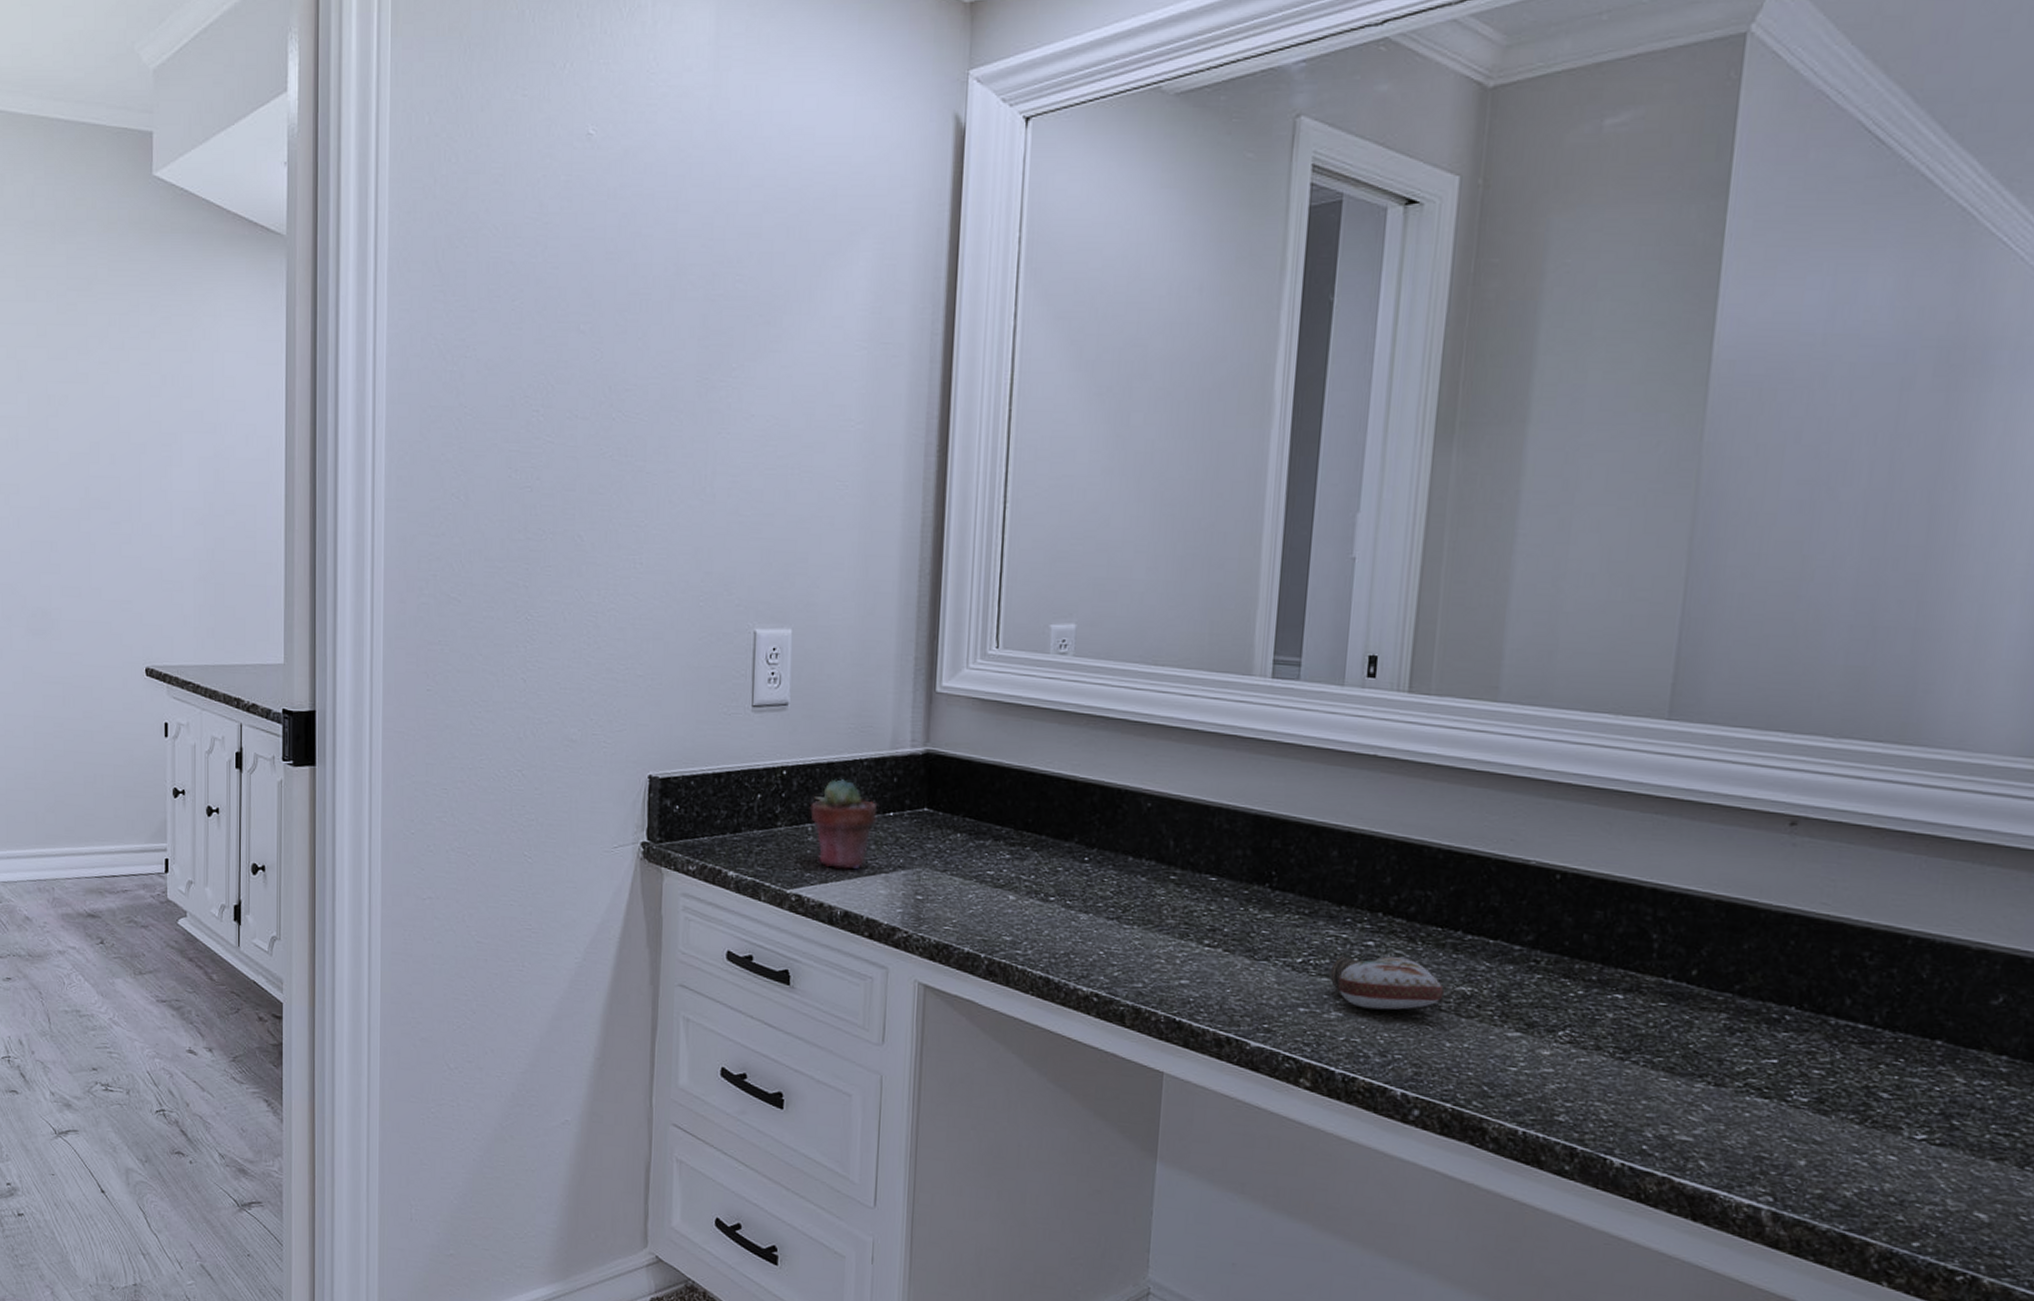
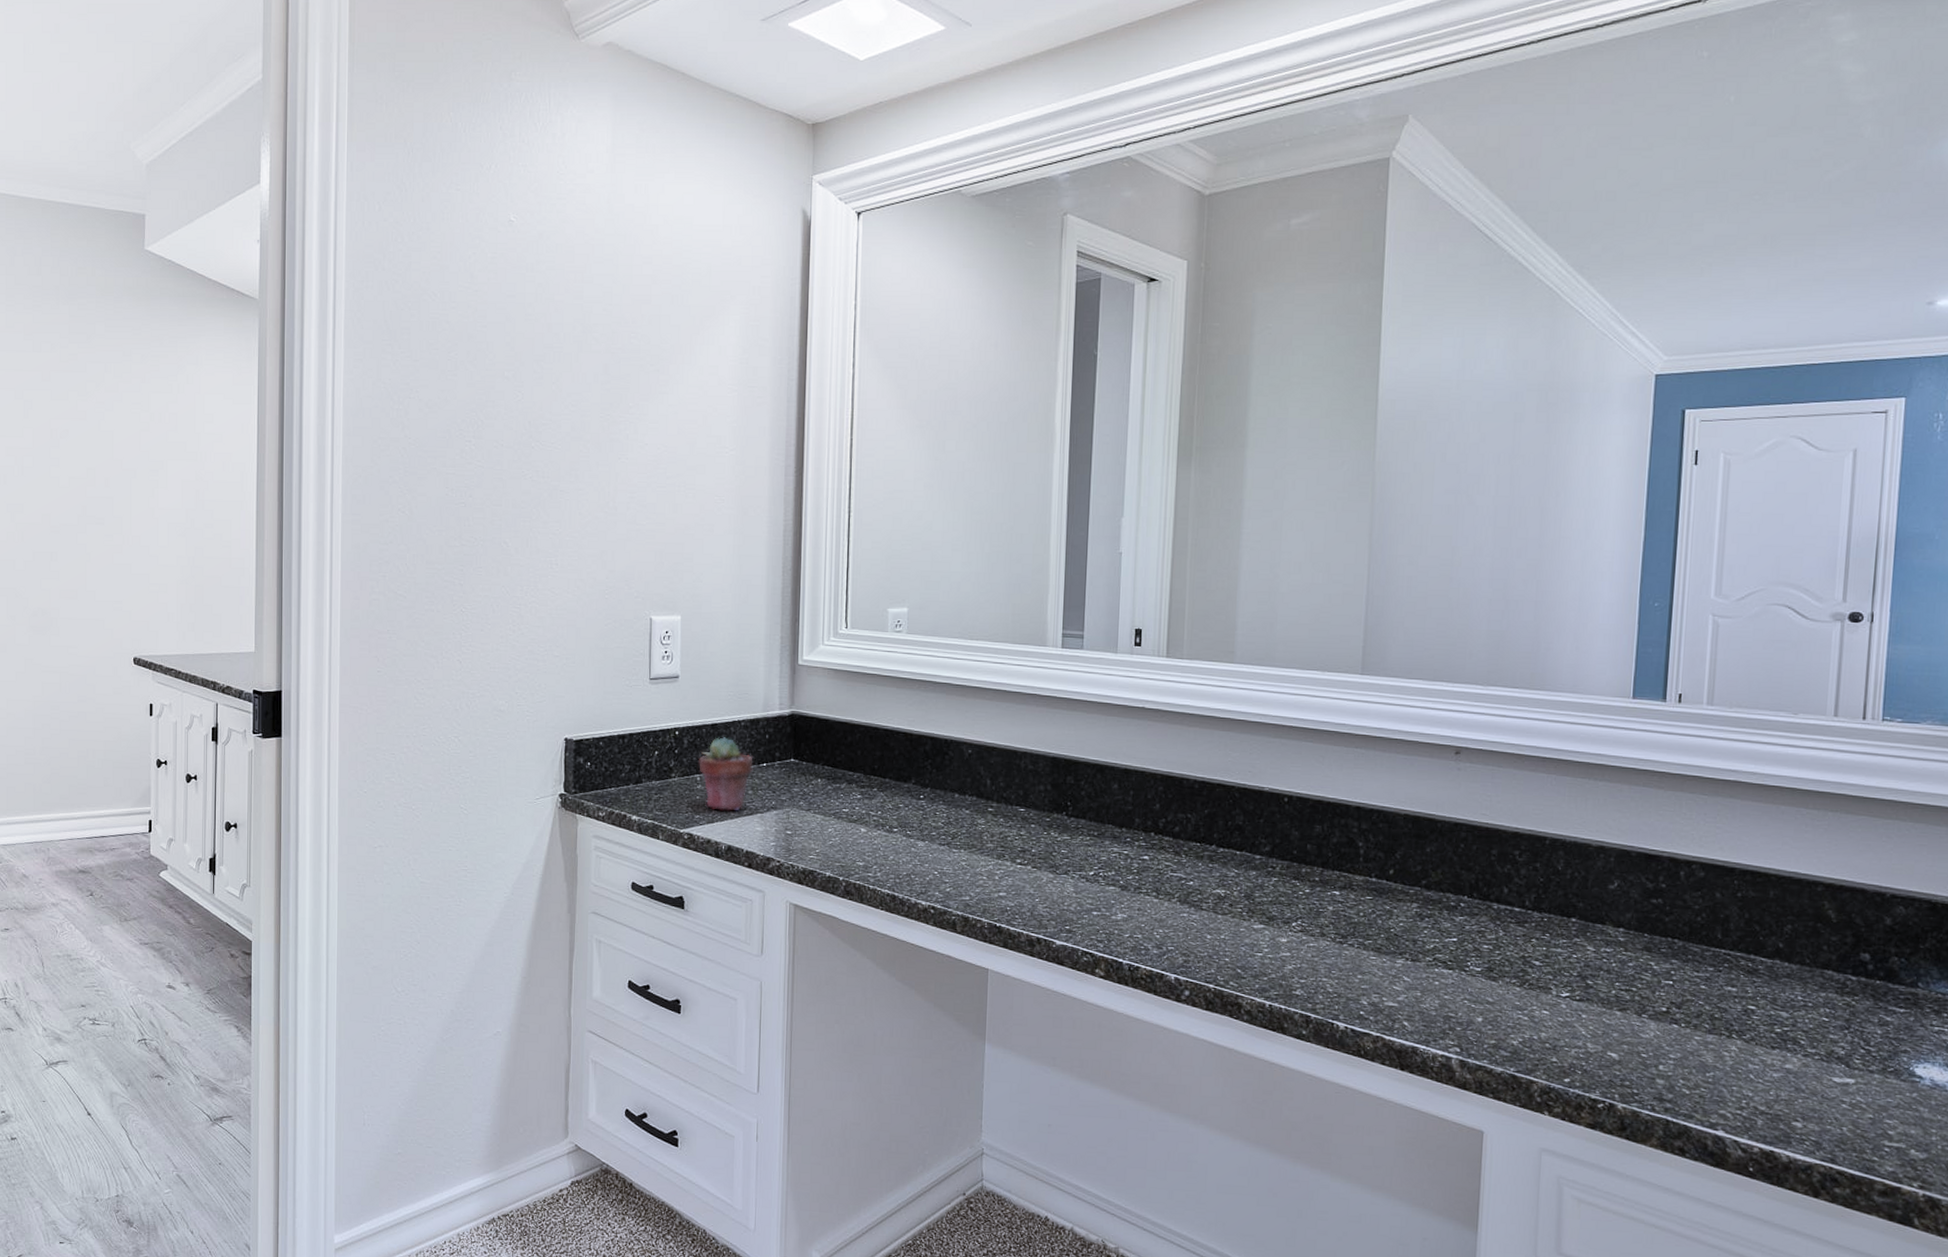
perfume bottle: present [1330,954,1444,1010] -> none [1116,867,1204,911]

